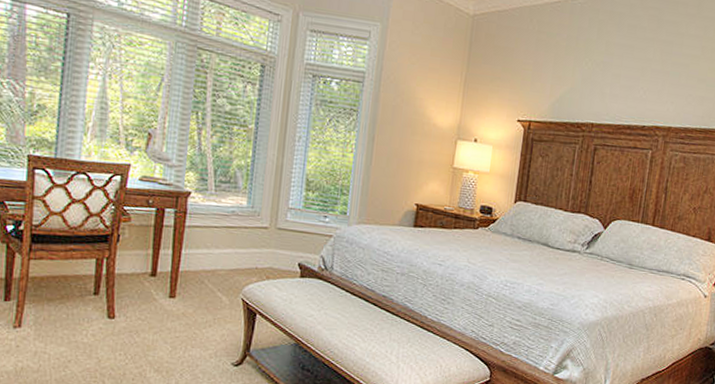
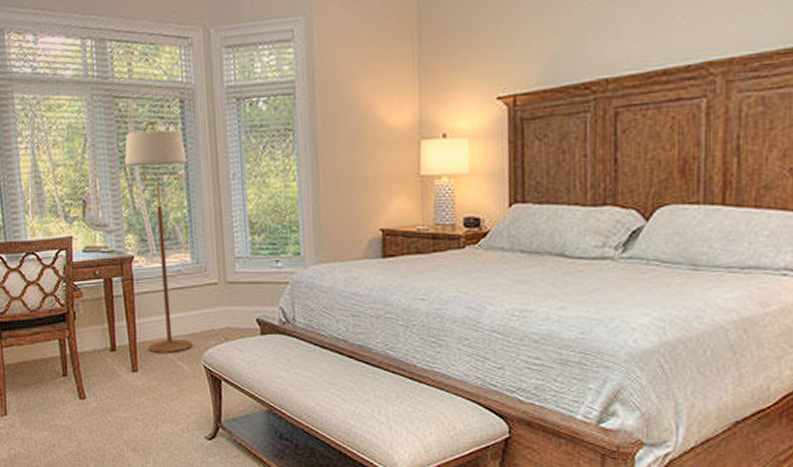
floor lamp: none [190,77,259,285] -> present [125,122,193,353]

